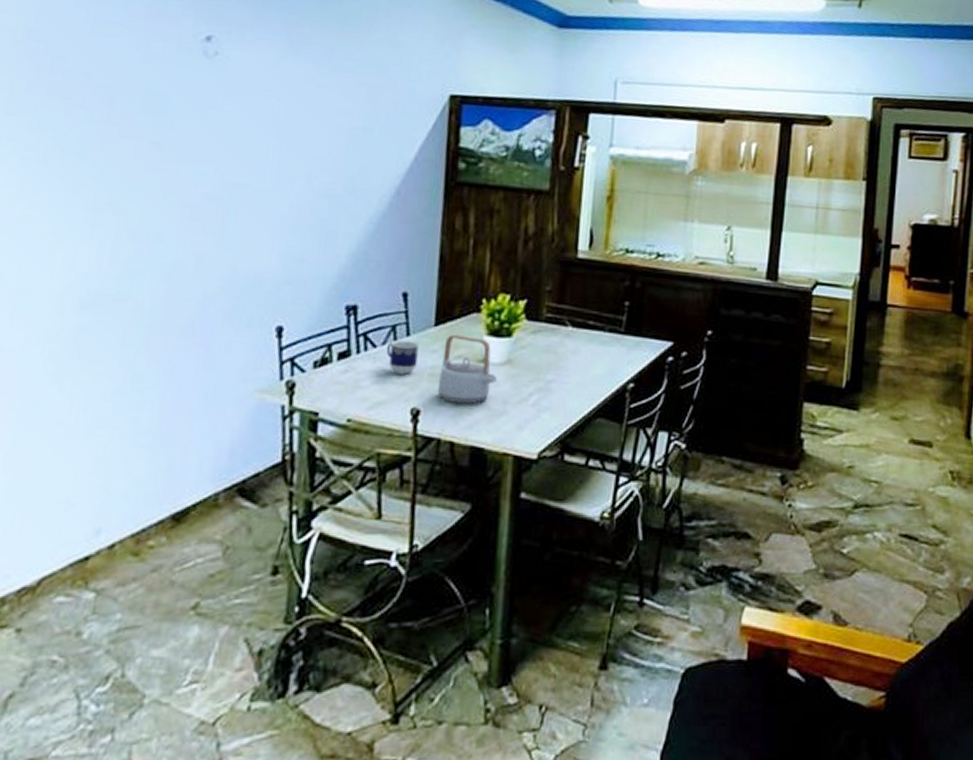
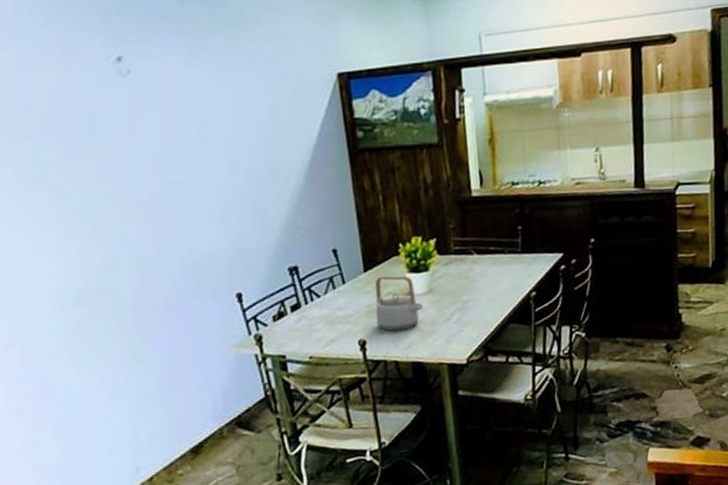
cup: present [386,340,419,375] -> none [328,287,356,315]

